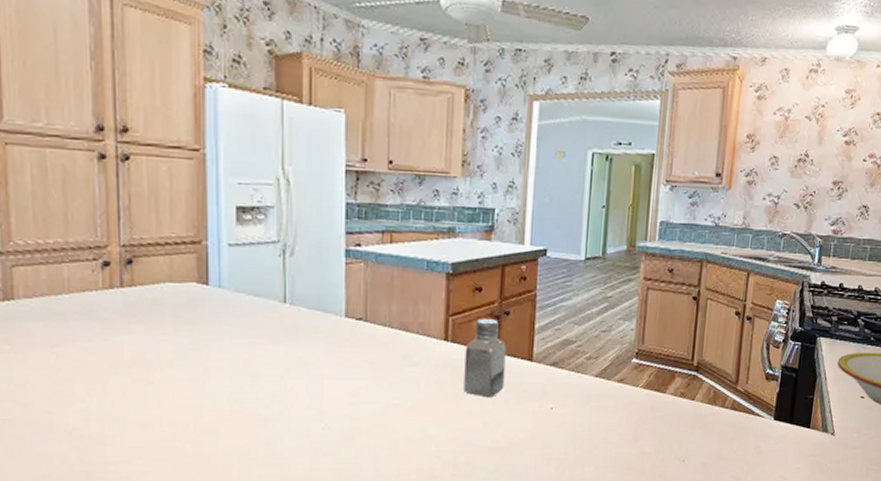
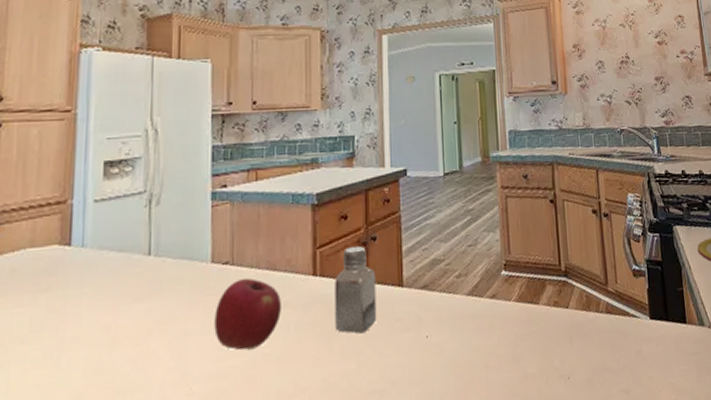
apple: none [348,336,412,399] -> present [214,278,281,351]

